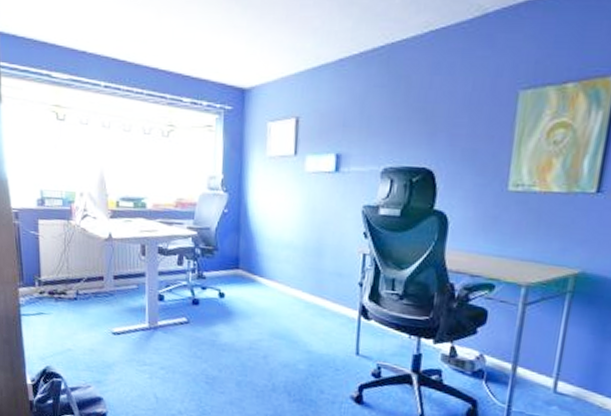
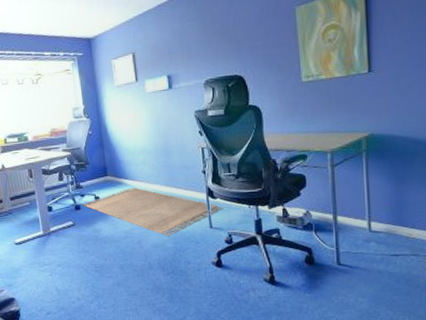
rug: none [201,287,376,357] -> present [82,186,222,237]

